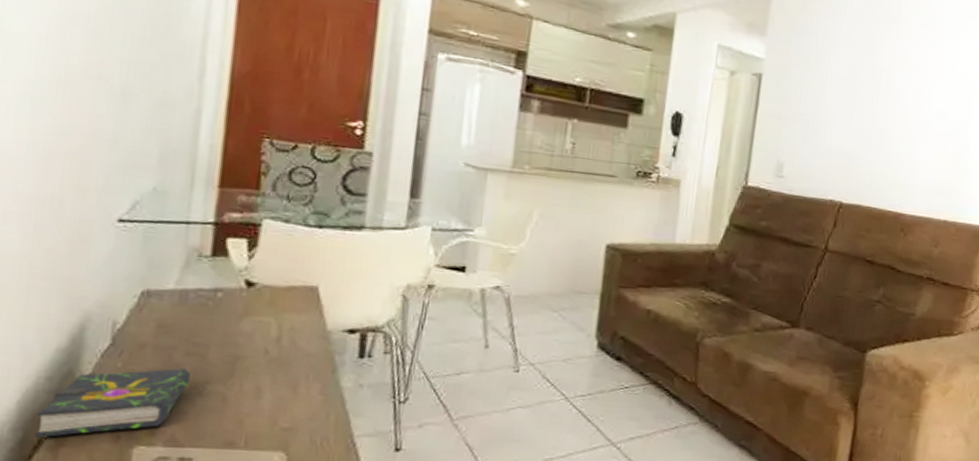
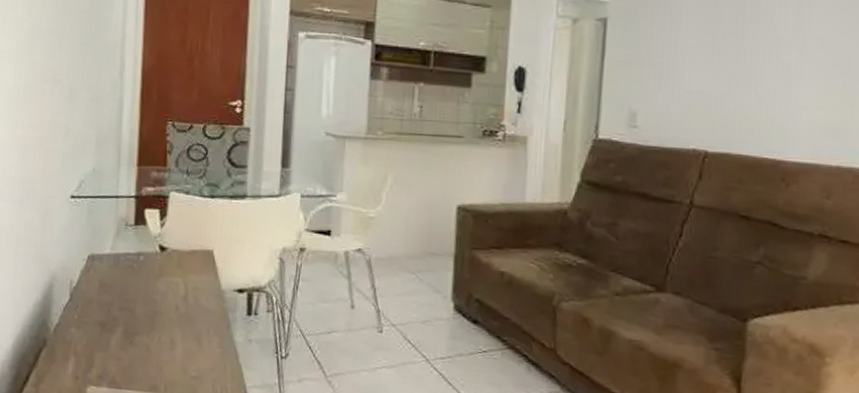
book: present [35,368,191,439] -> none [24,321,124,376]

